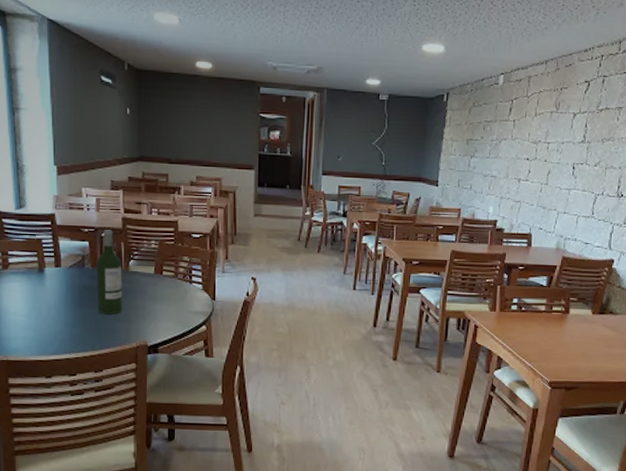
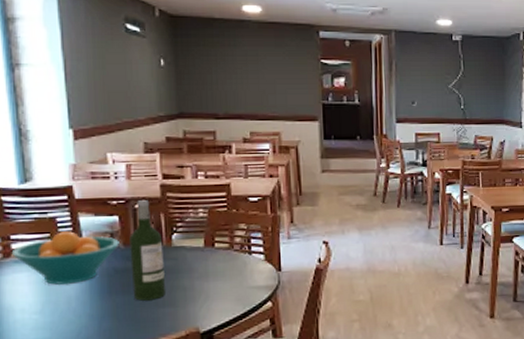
fruit bowl: none [8,251,89,296] -> present [11,231,119,285]

